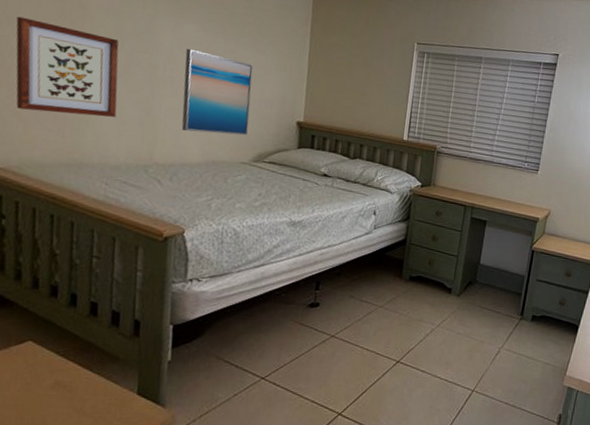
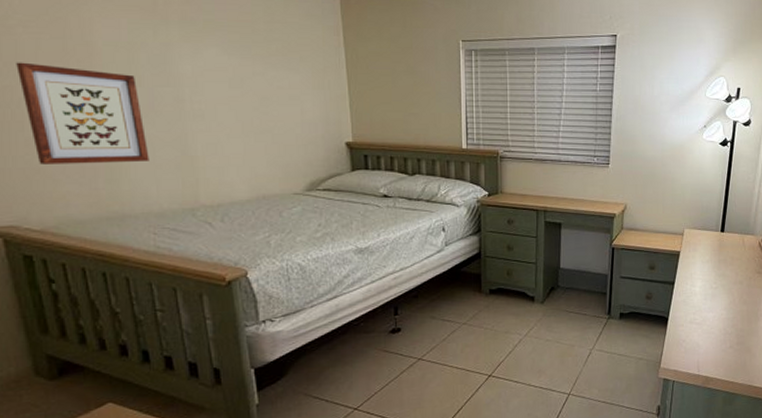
wall art: present [181,48,253,136] -> none [211,76,296,166]

